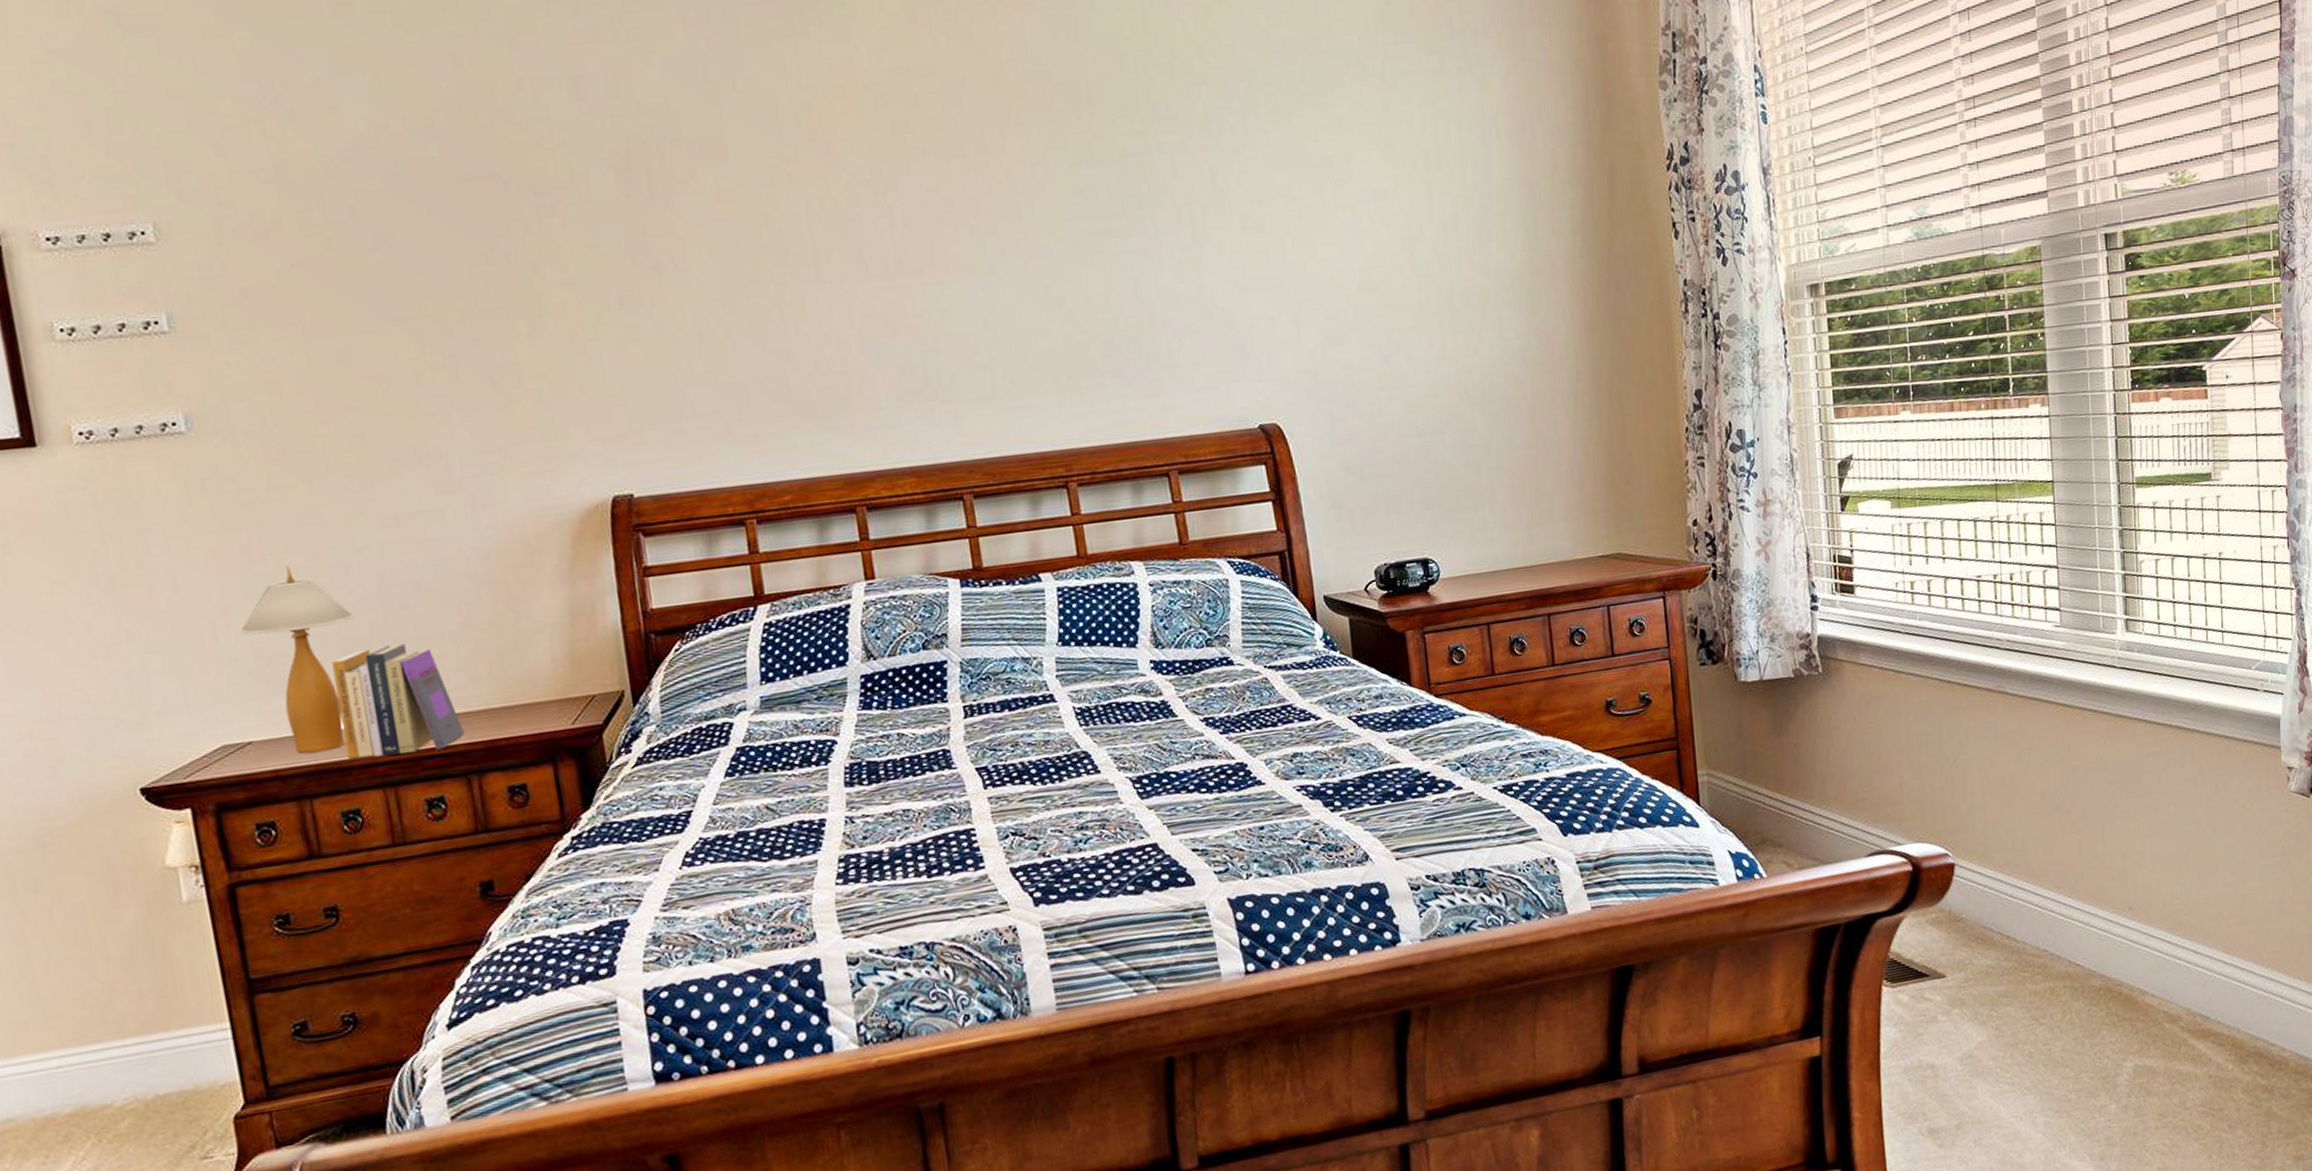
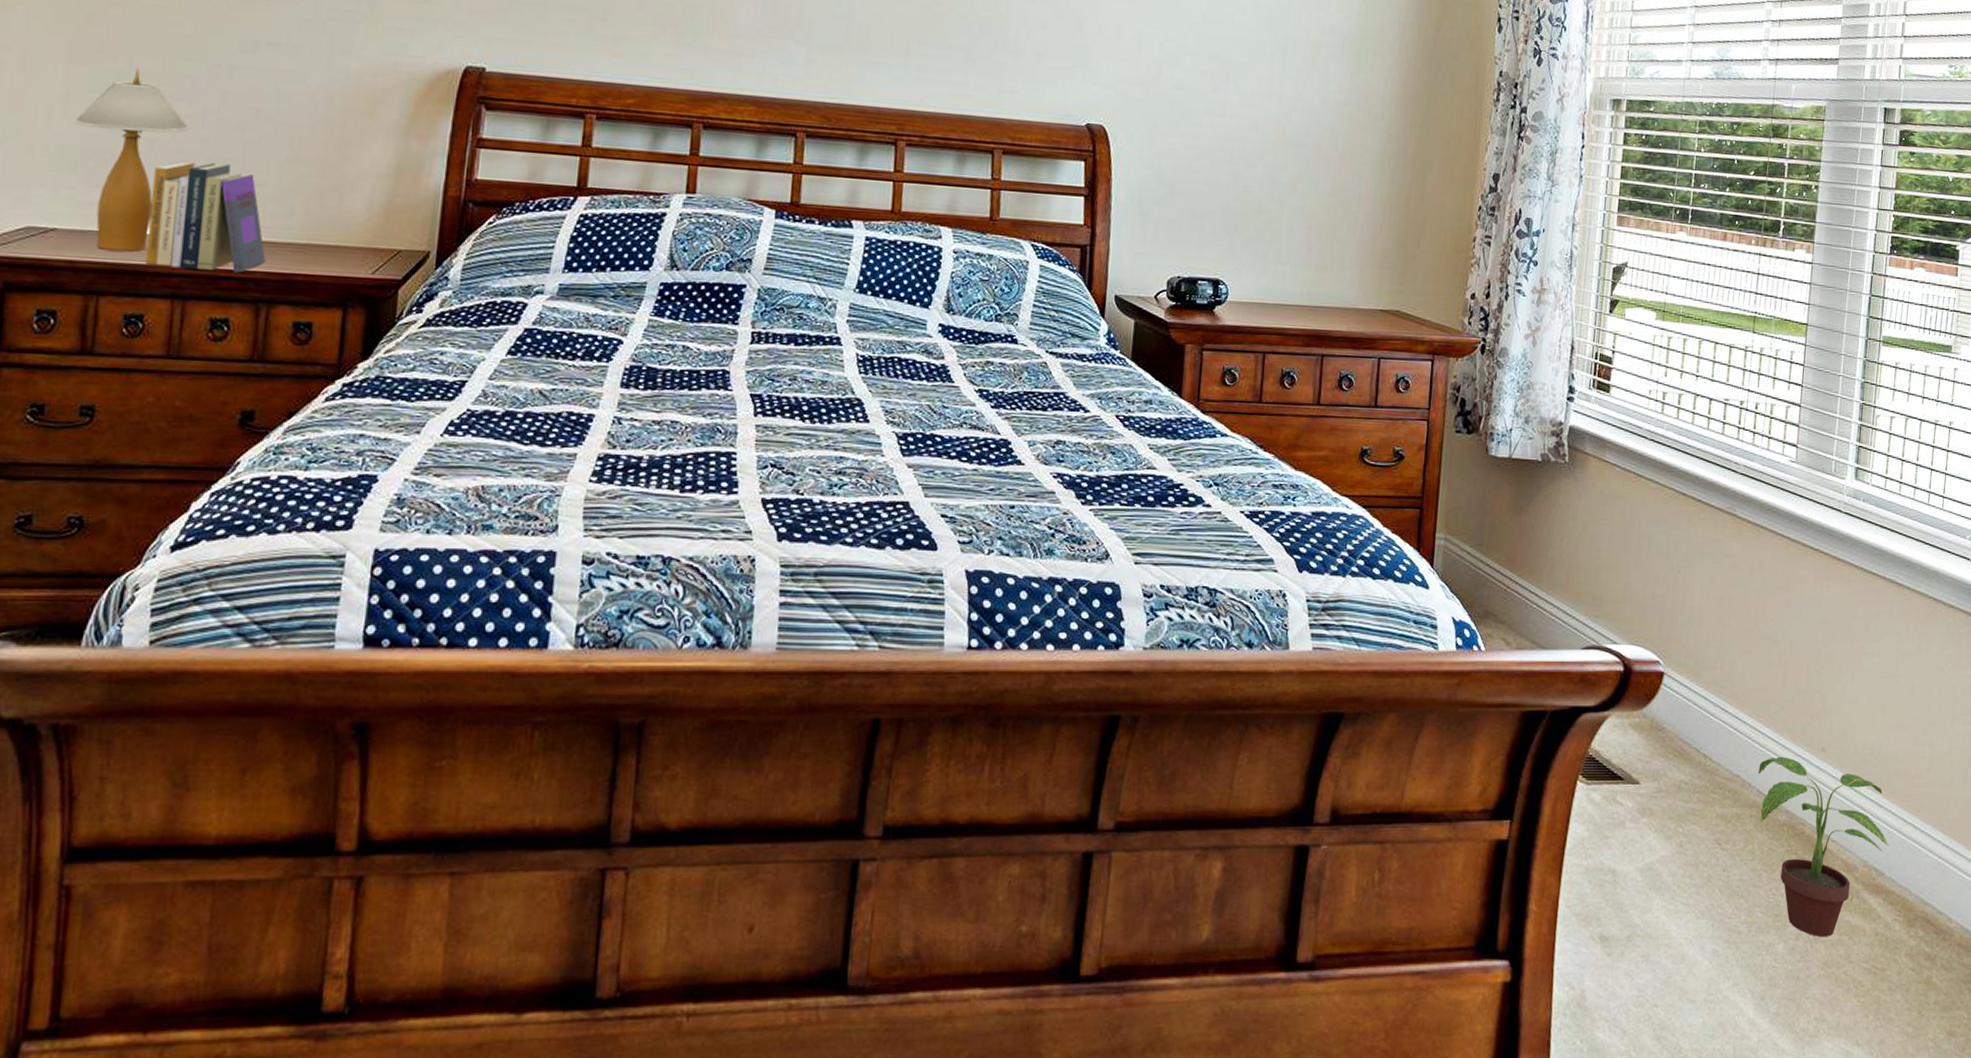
potted plant: none [2066,923,2211,1090] -> present [1758,756,1889,936]

